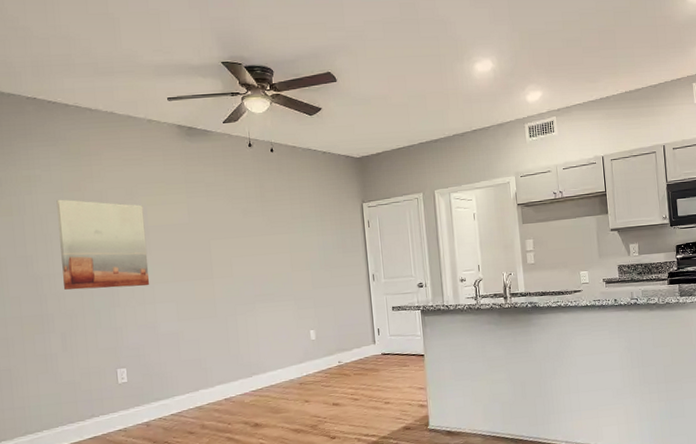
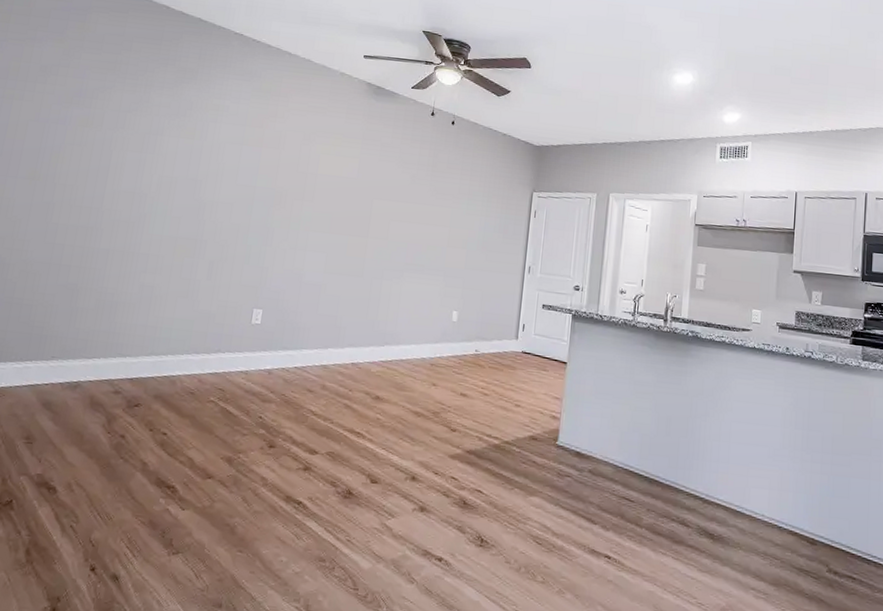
wall art: present [56,199,150,290] -> none [224,132,317,232]

